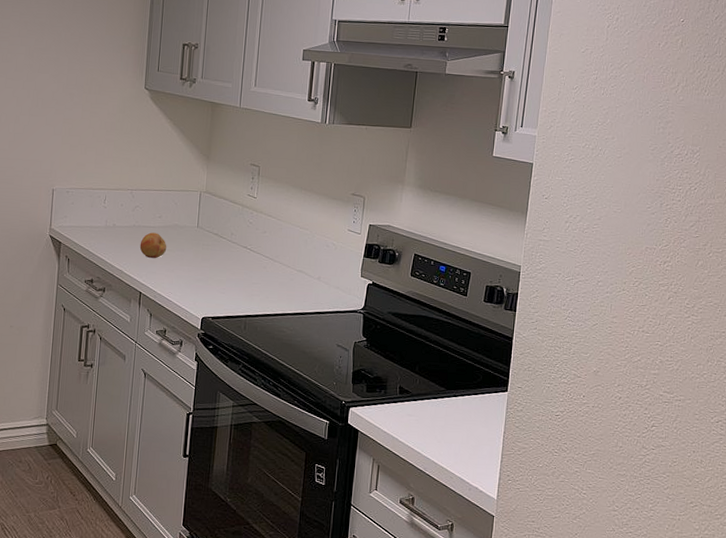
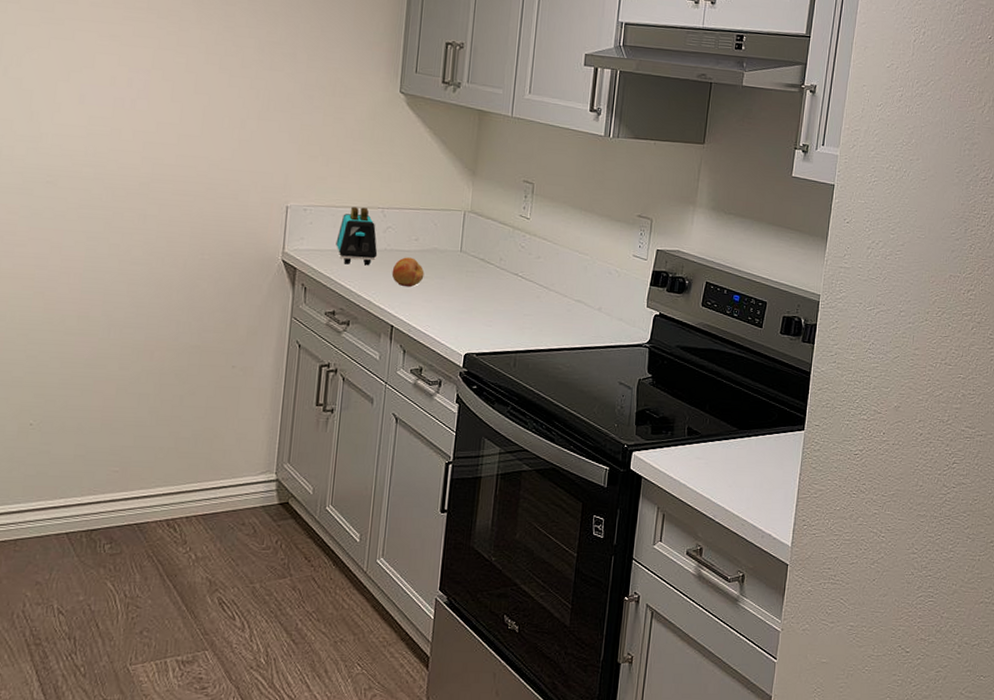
toaster: none [93,189,128,240] -> present [336,207,378,266]

